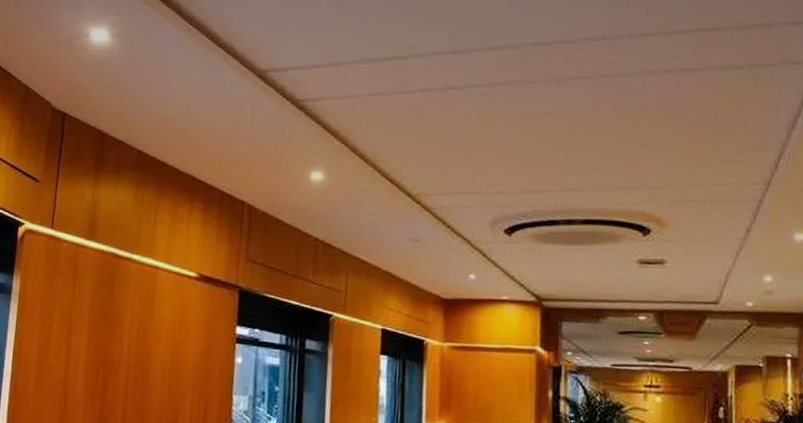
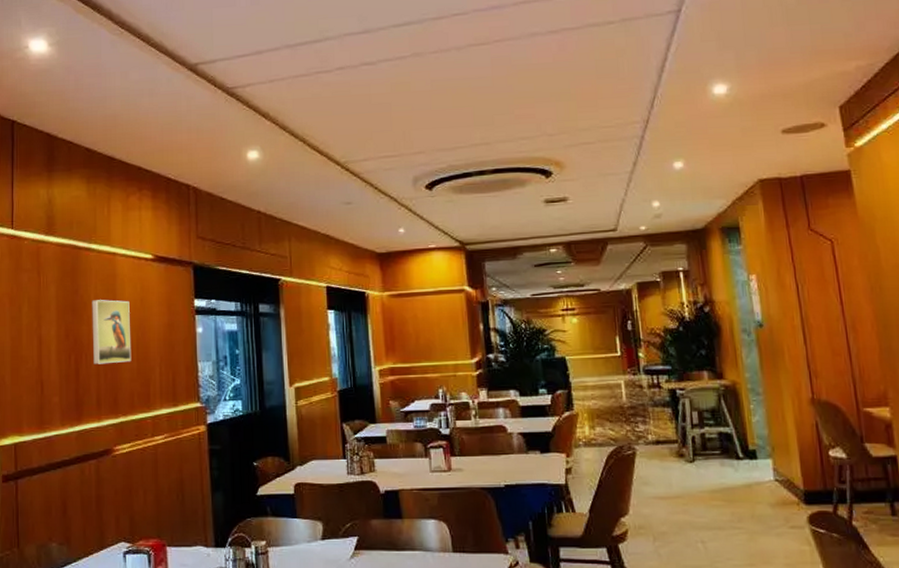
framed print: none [122,314,167,386] -> present [92,300,132,365]

